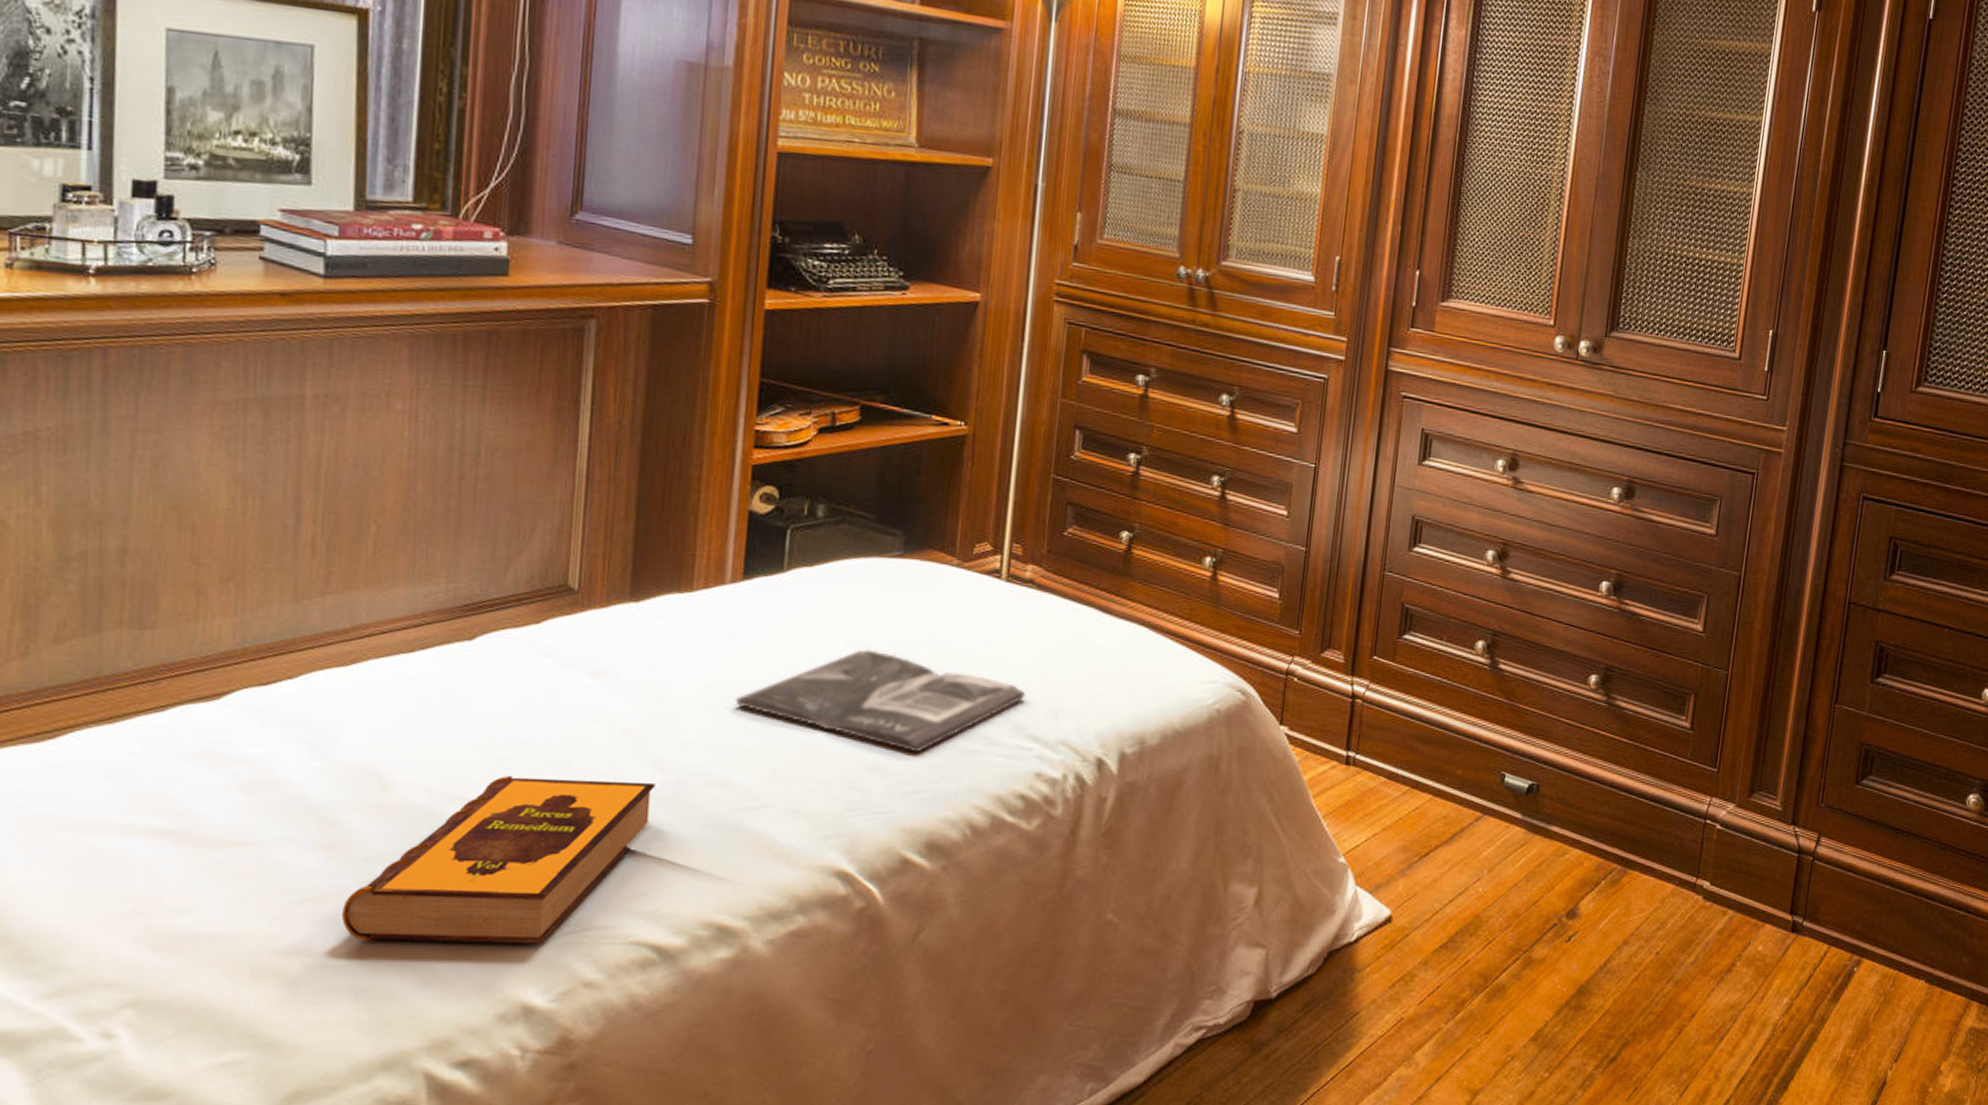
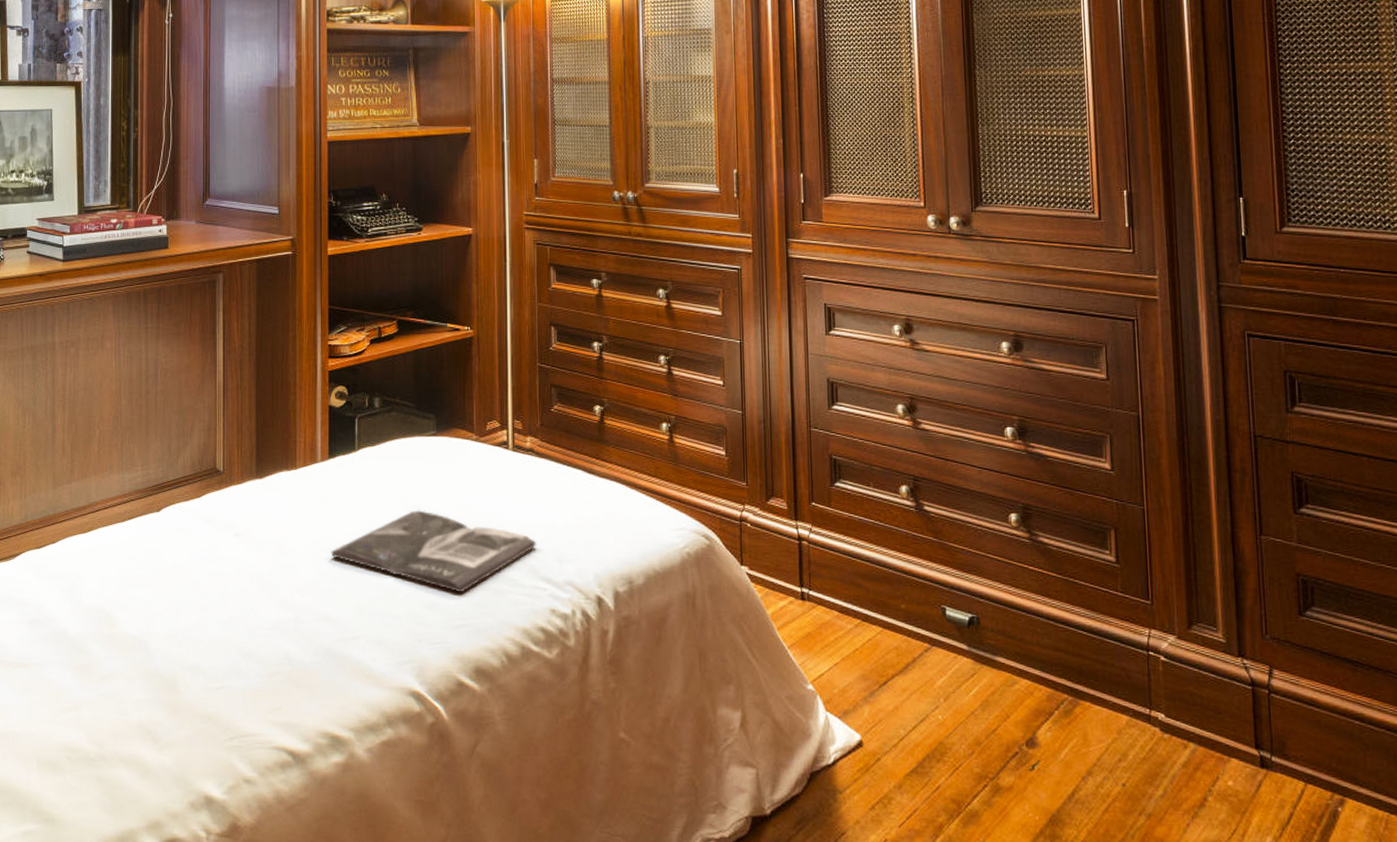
hardback book: present [342,775,655,943] -> none [90,613,282,746]

